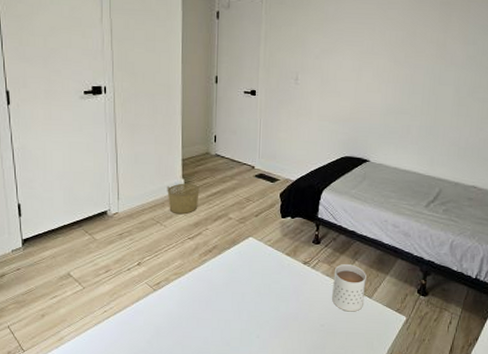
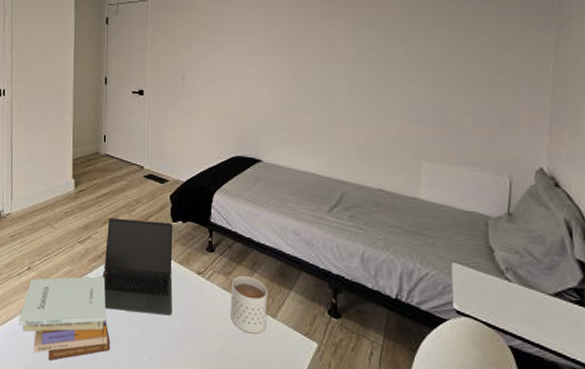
books: none [130,269,220,343] -> present [18,276,110,360]
basket: present [167,183,200,215] -> none [58,183,90,217]
laptop: none [213,215,282,300] -> present [102,217,173,316]

